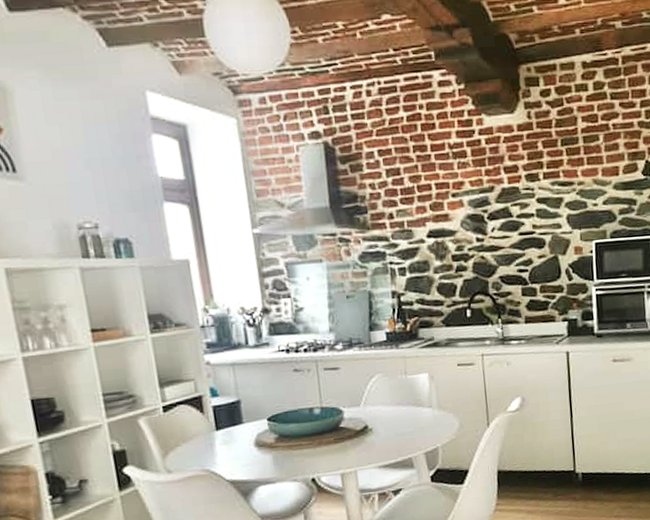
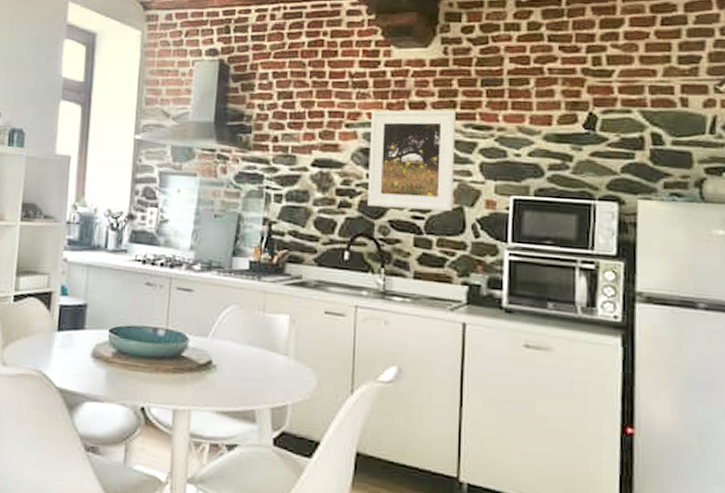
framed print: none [473,170,550,267] -> present [368,109,456,211]

